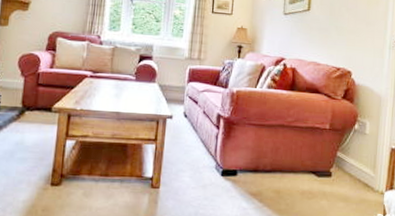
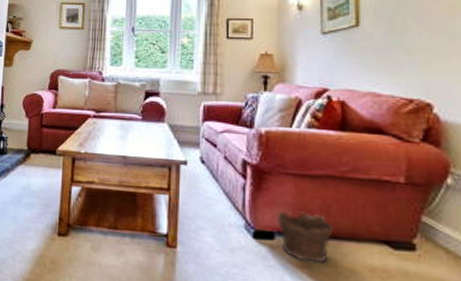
clay pot: none [239,152,280,191] -> present [276,210,333,264]

